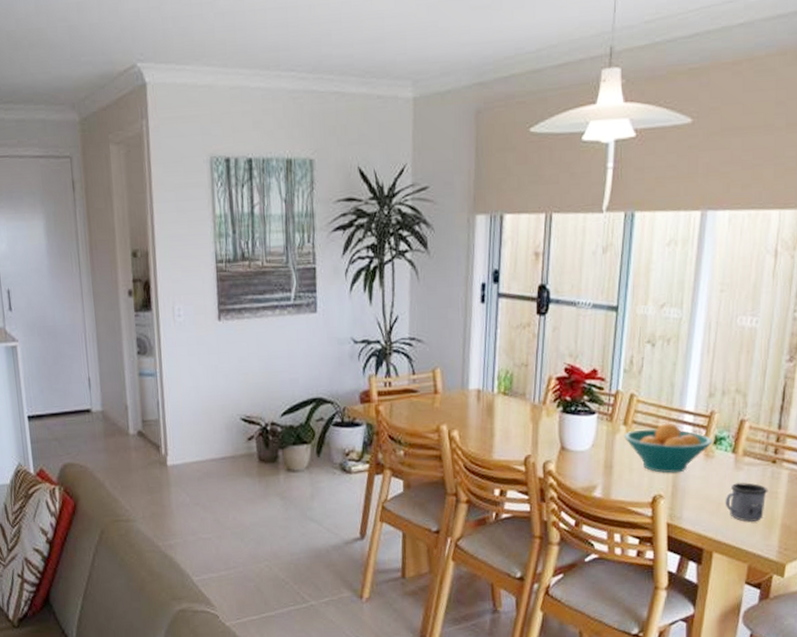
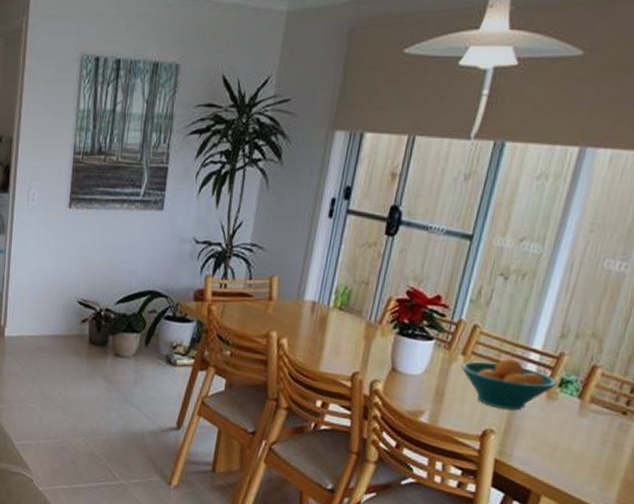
mug: present [725,482,768,523] -> none [562,429,614,472]

